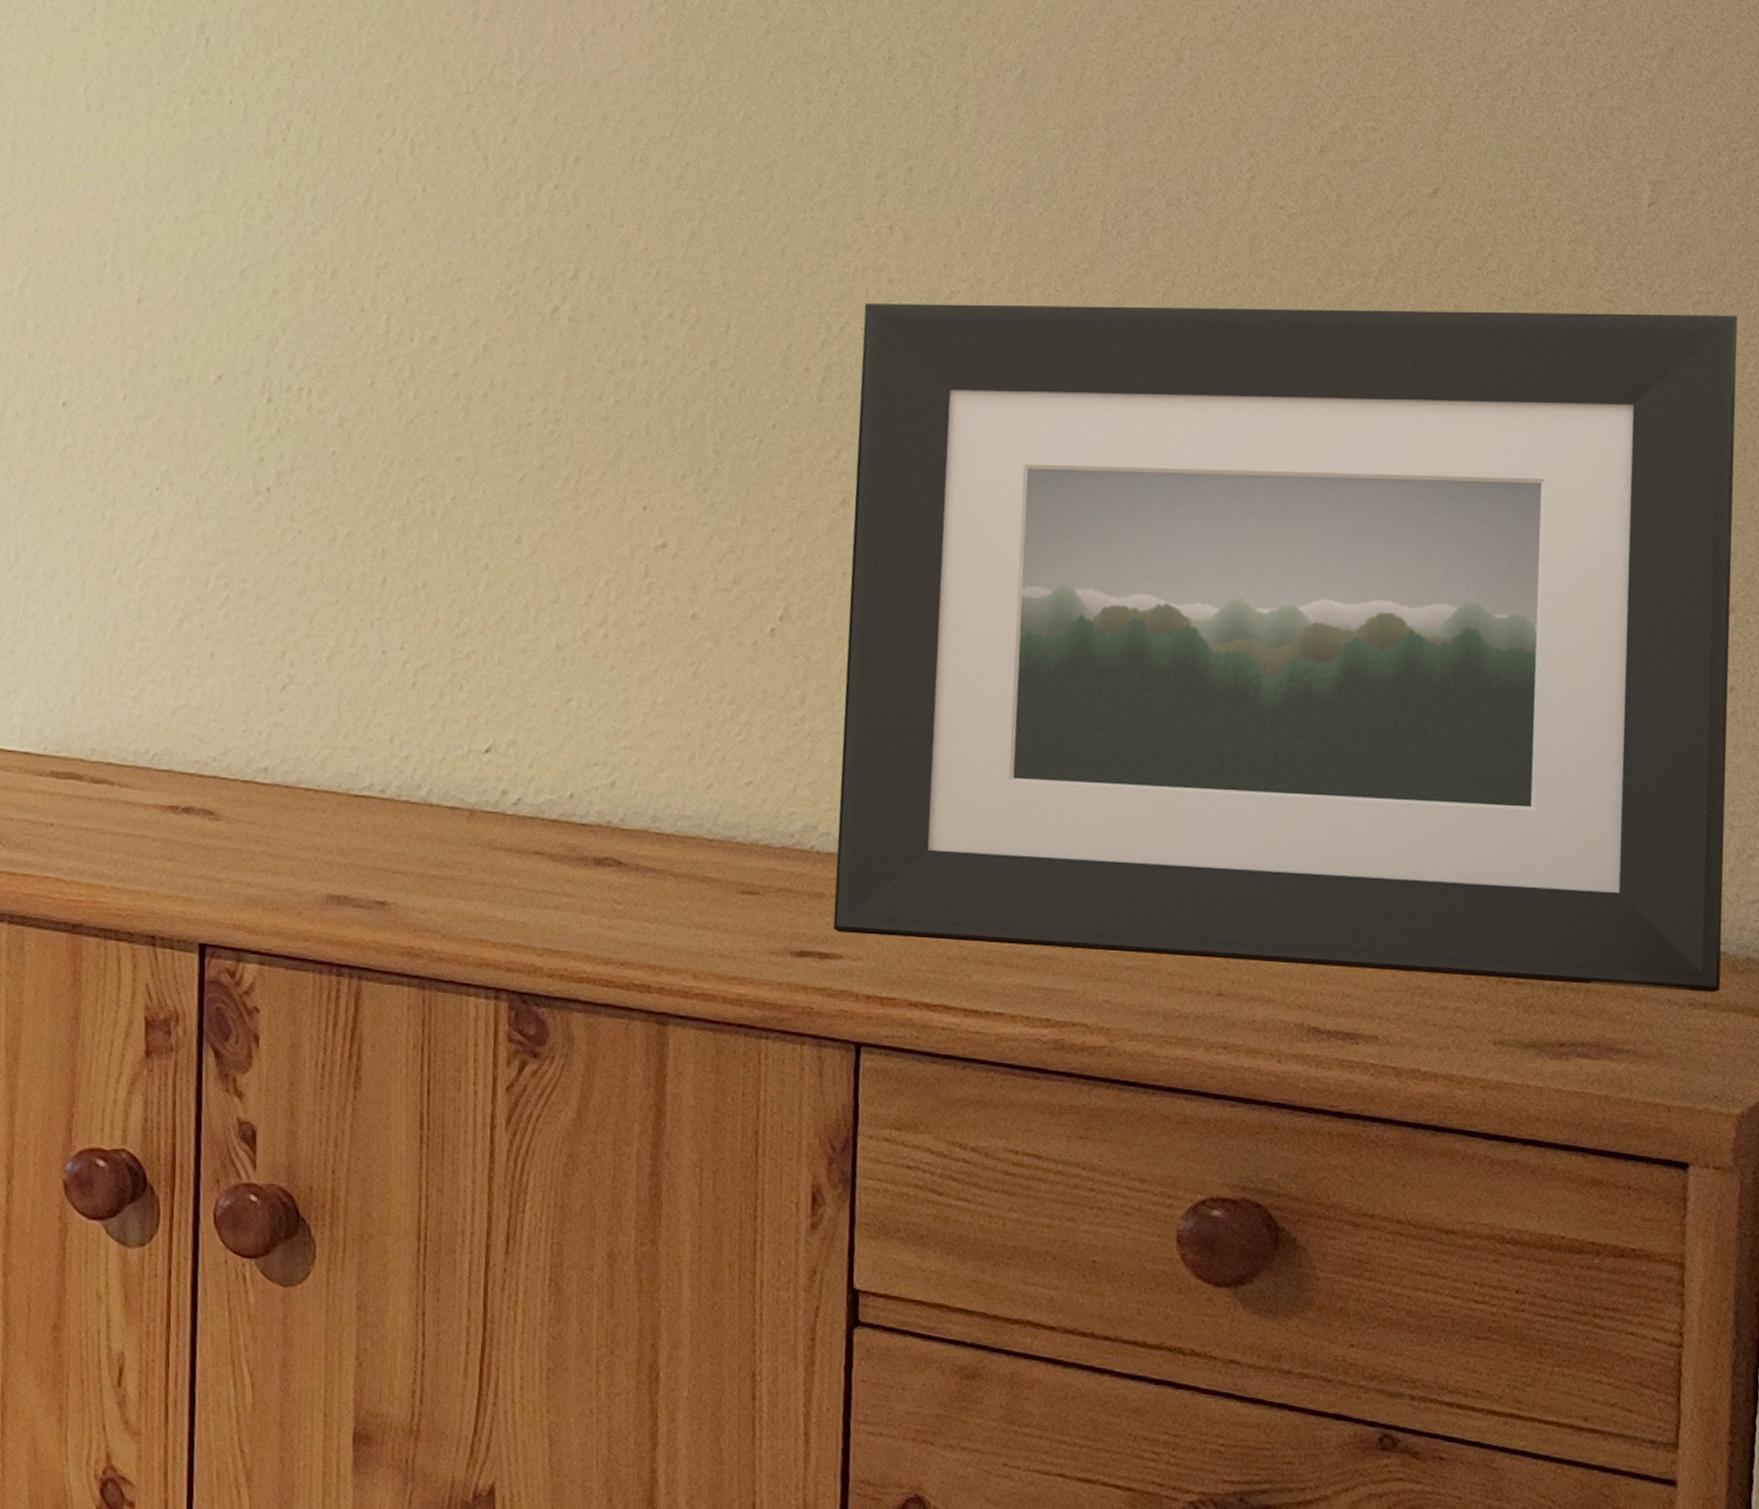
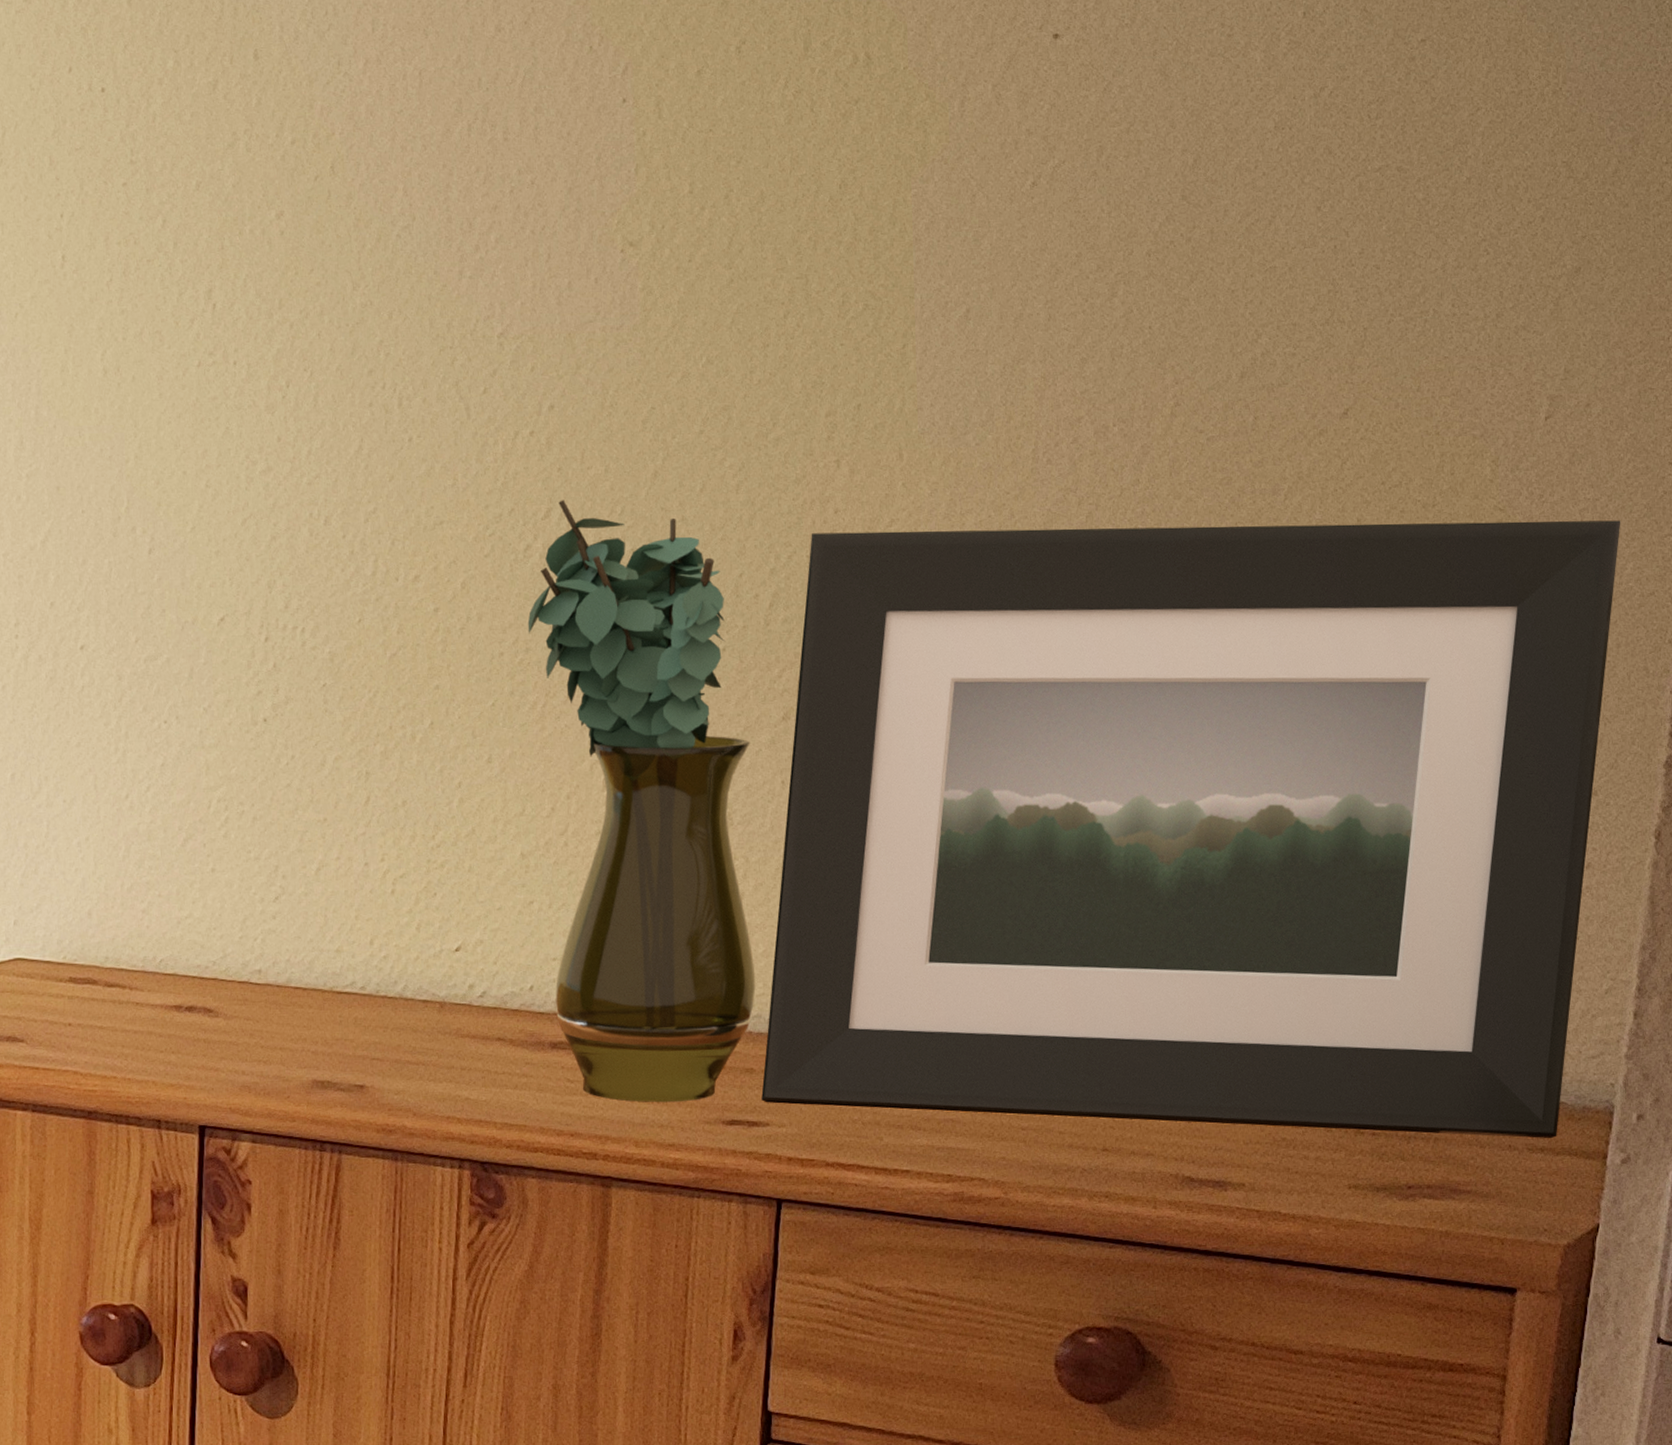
vase: none [557,259,823,929] -> present [527,500,756,1102]

